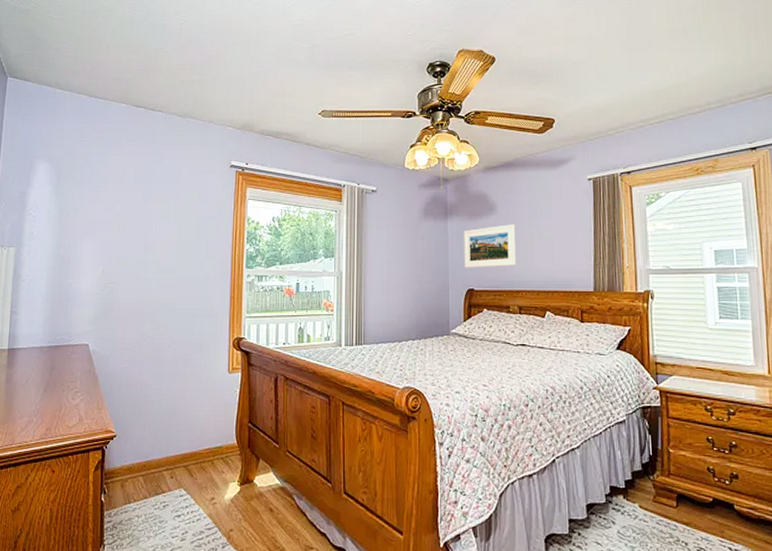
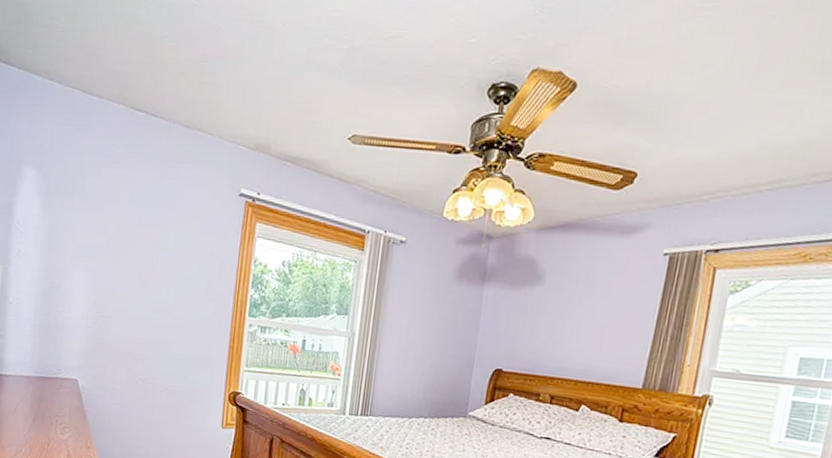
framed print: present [464,224,517,268] -> none [495,299,564,348]

